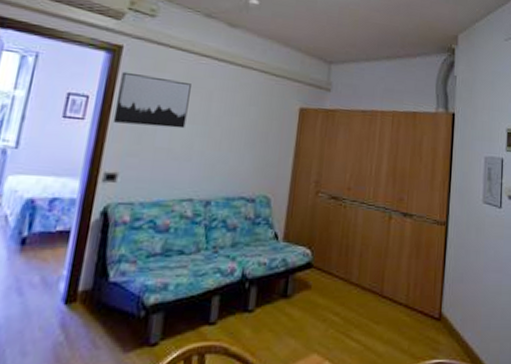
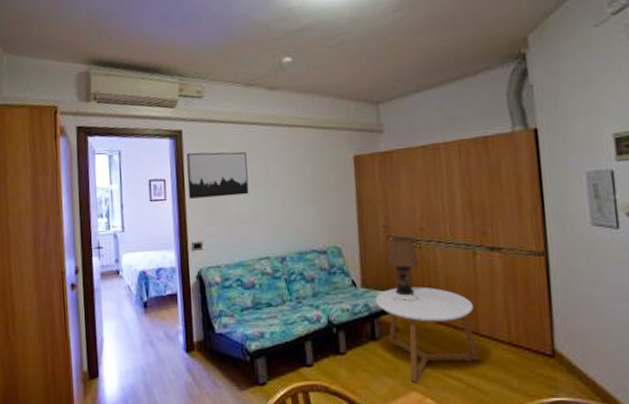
coffee table: none [294,244,382,345] -> present [375,286,479,383]
table lamp: none [312,193,341,260] -> present [387,236,420,302]

